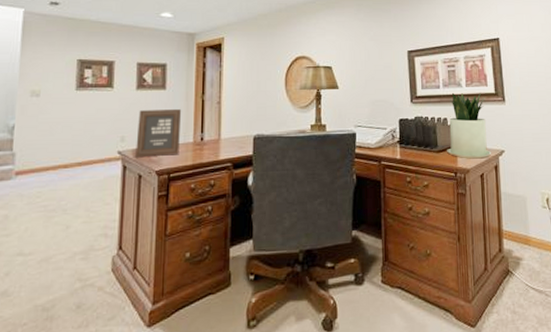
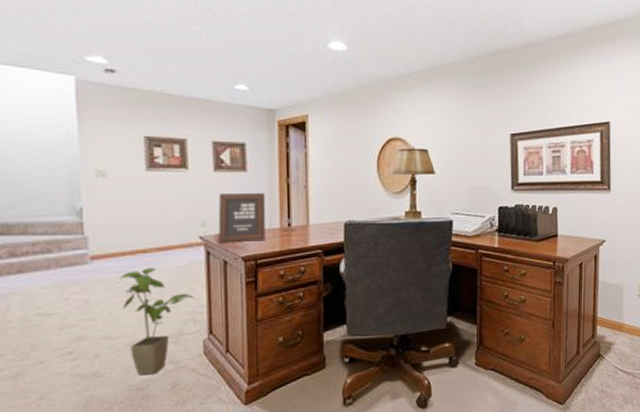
house plant: none [38,182,107,295] -> present [120,267,194,376]
planter: present [446,92,492,159] -> none [546,179,592,248]

